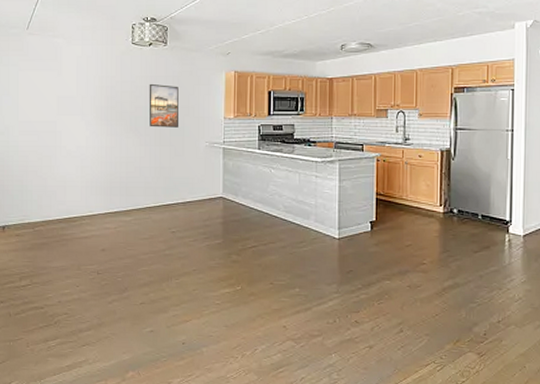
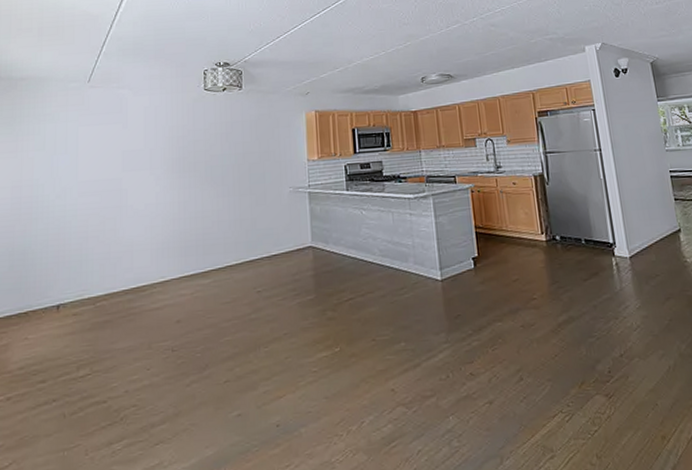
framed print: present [149,83,180,128] -> none [224,129,260,177]

